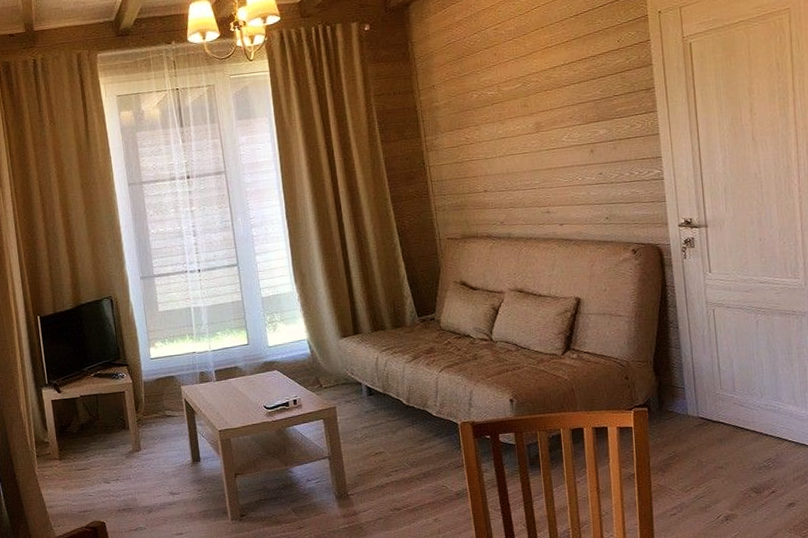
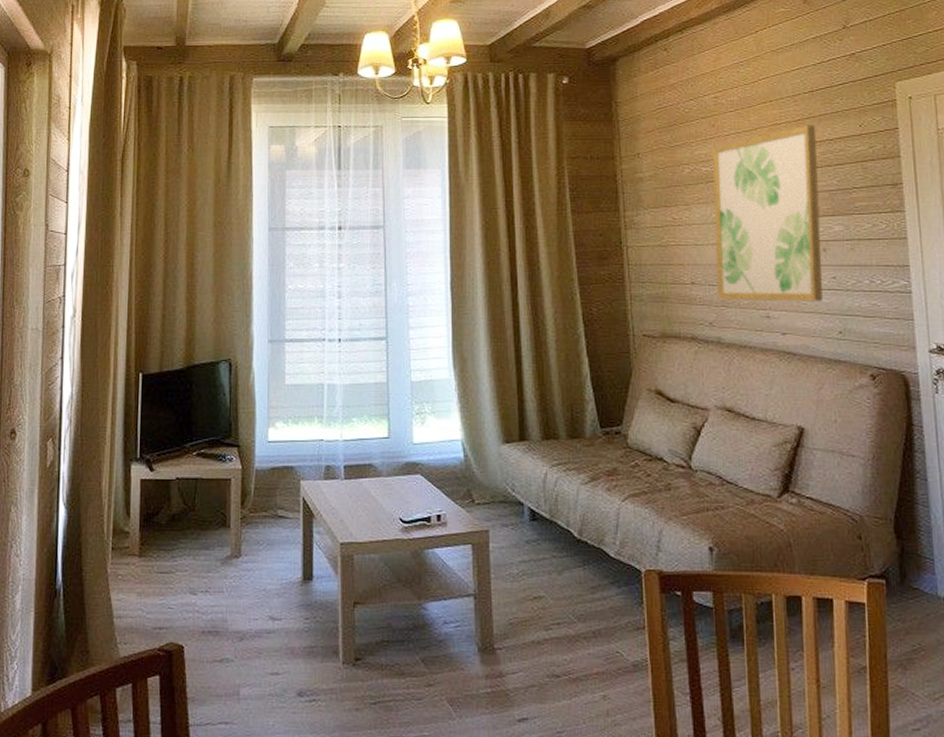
wall art: none [495,44,592,203] -> present [712,125,823,302]

